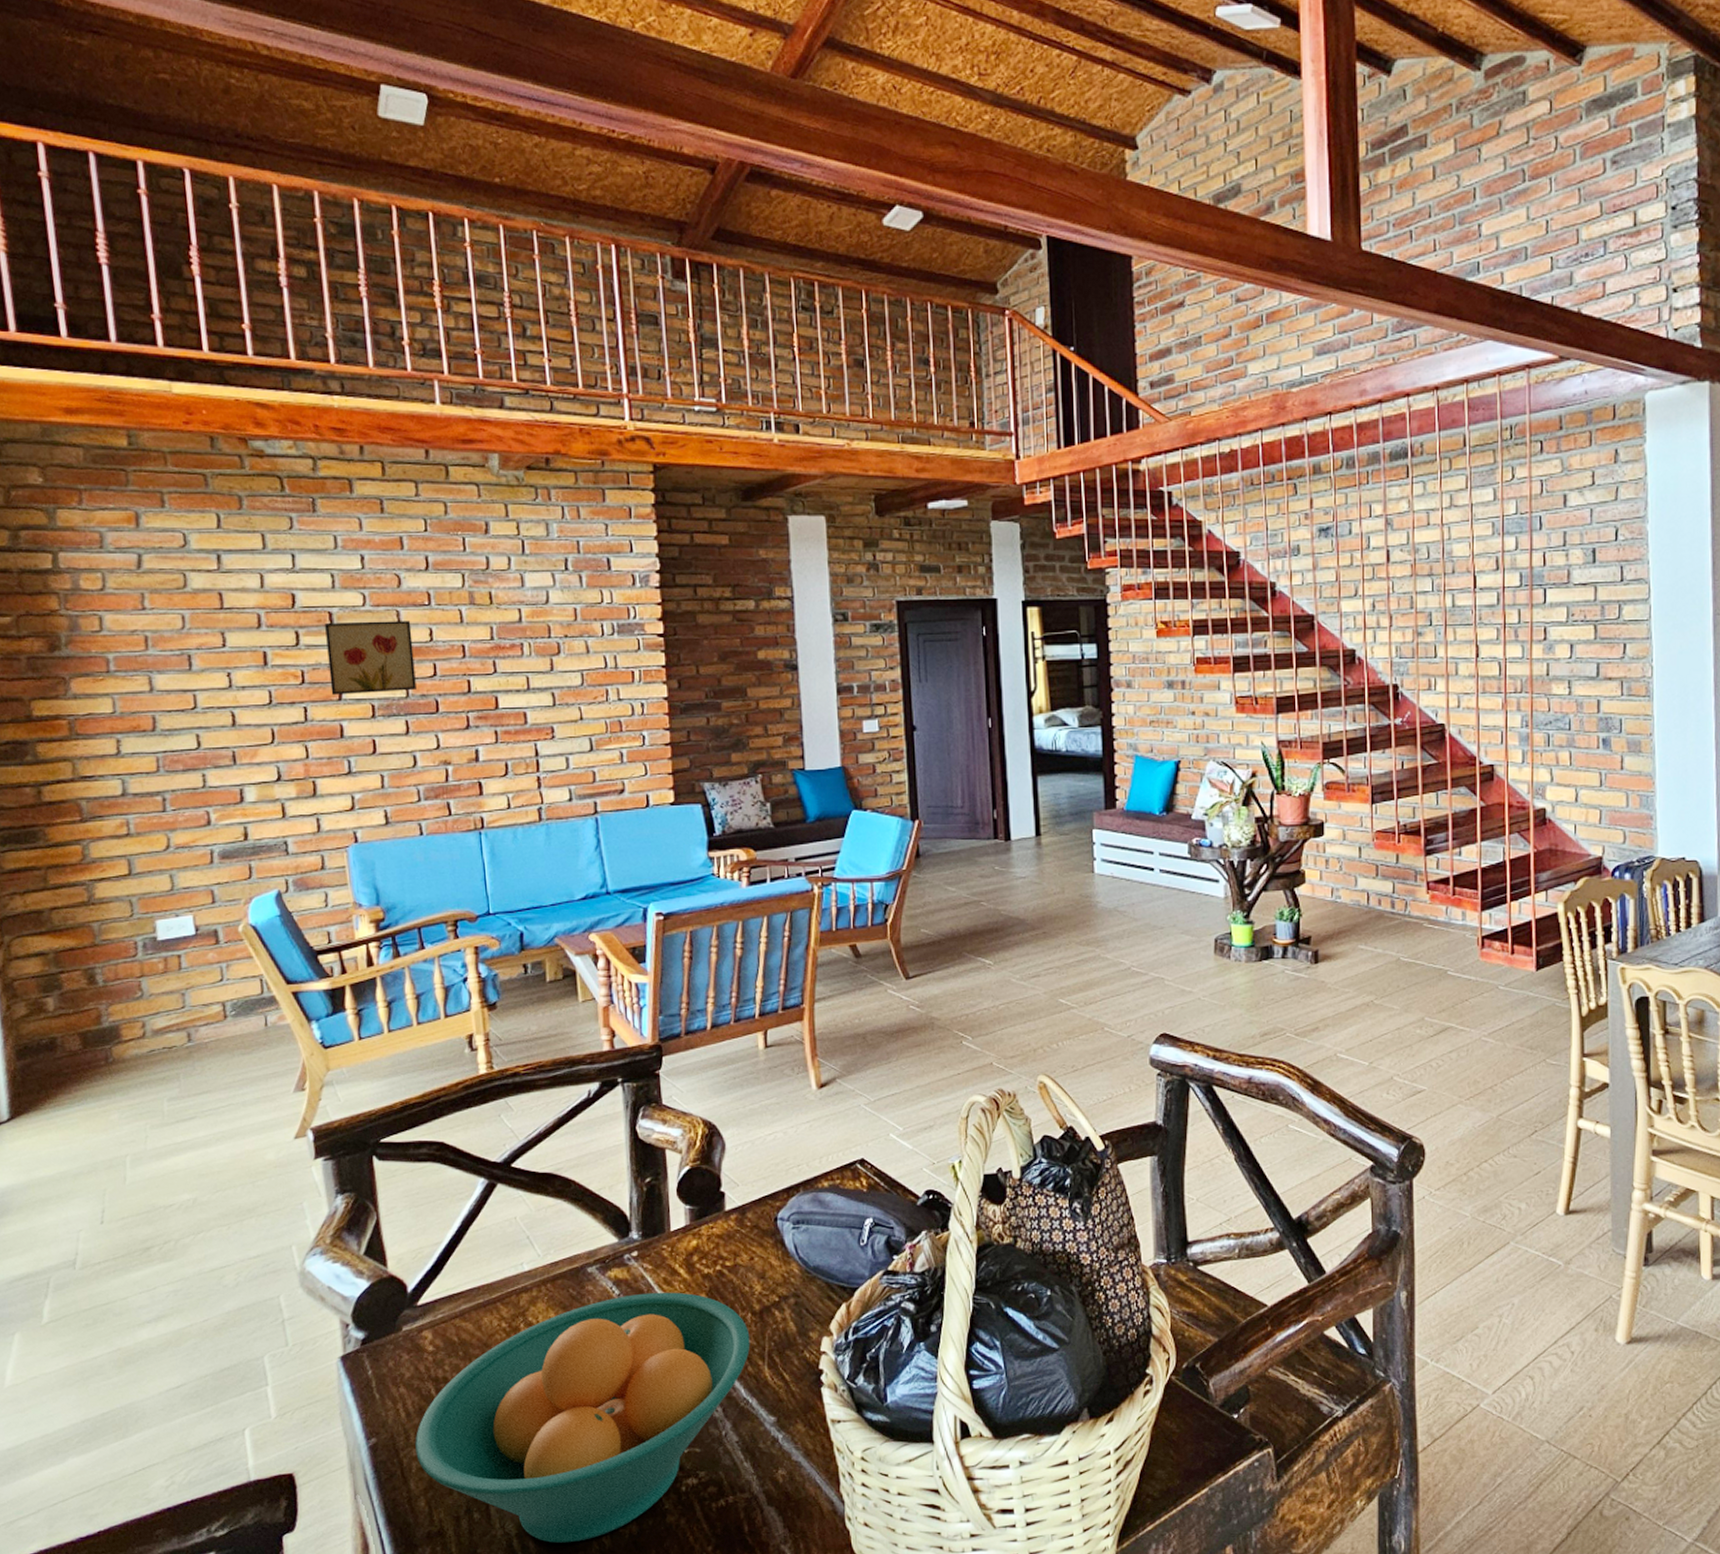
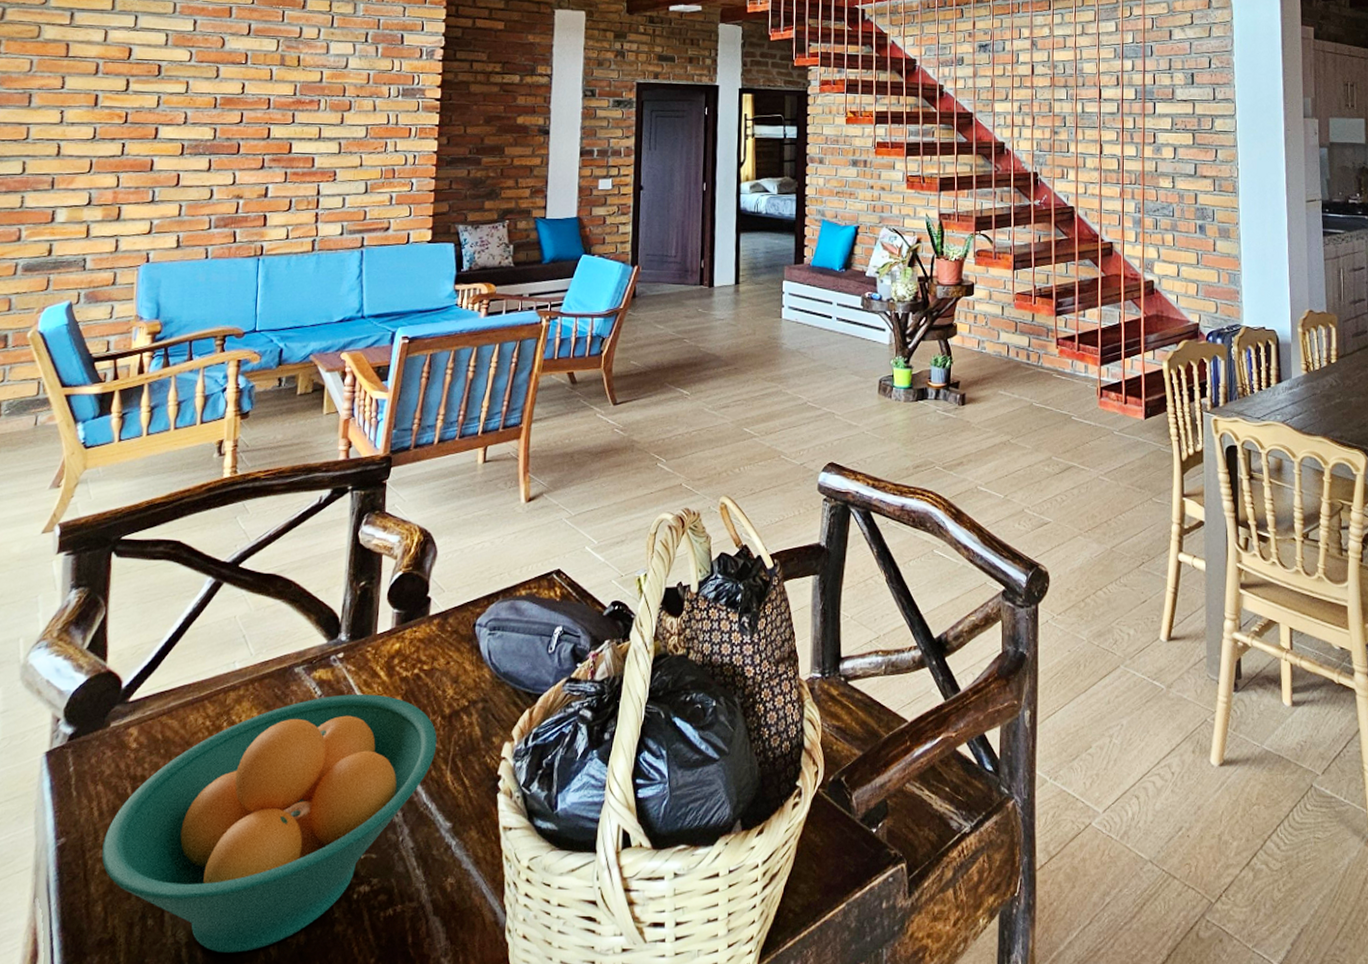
wall art: present [325,620,417,695] -> none [148,74,228,135]

